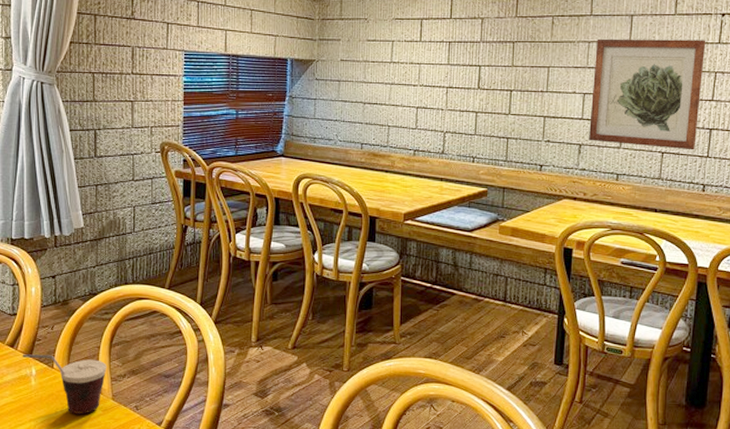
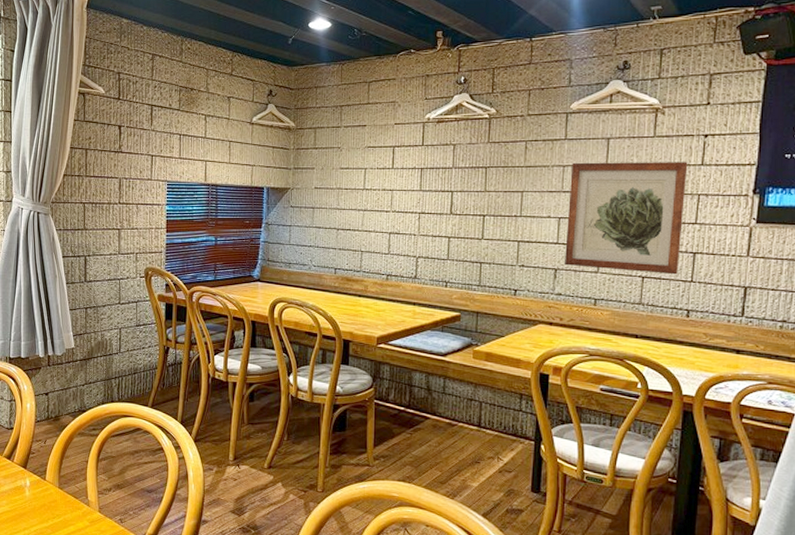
cup: present [22,354,107,414] -> none [18,466,94,525]

